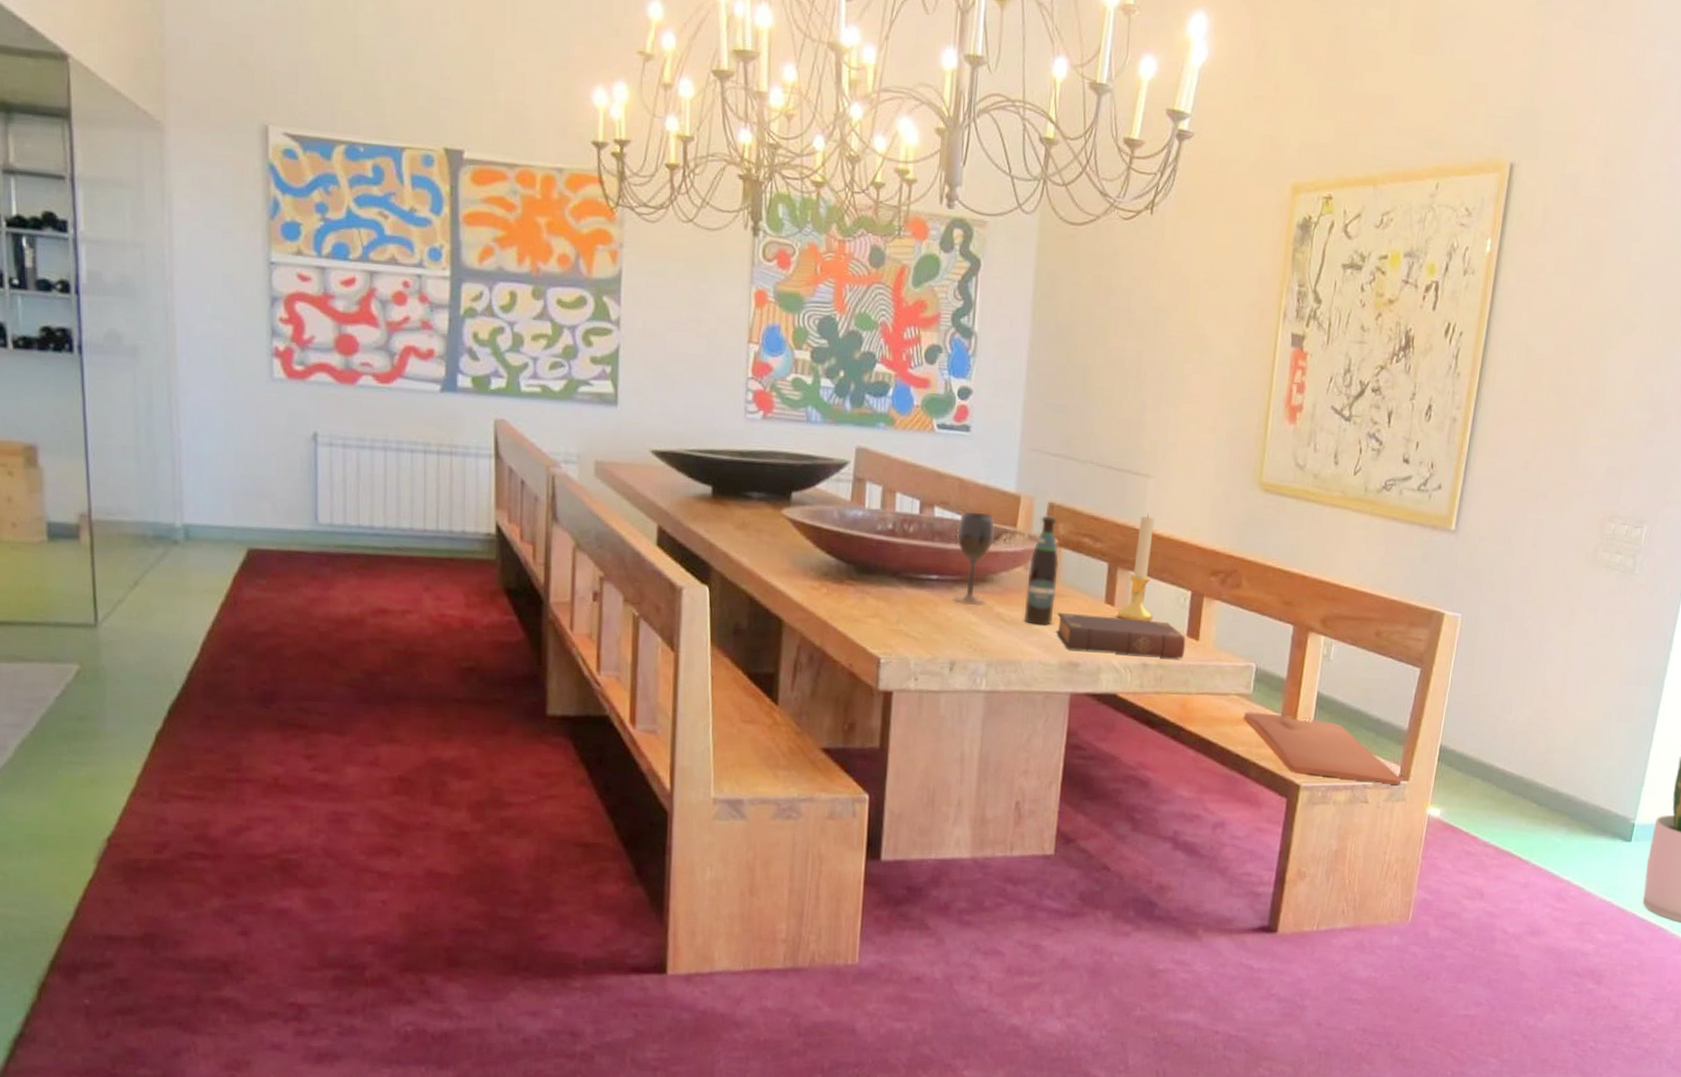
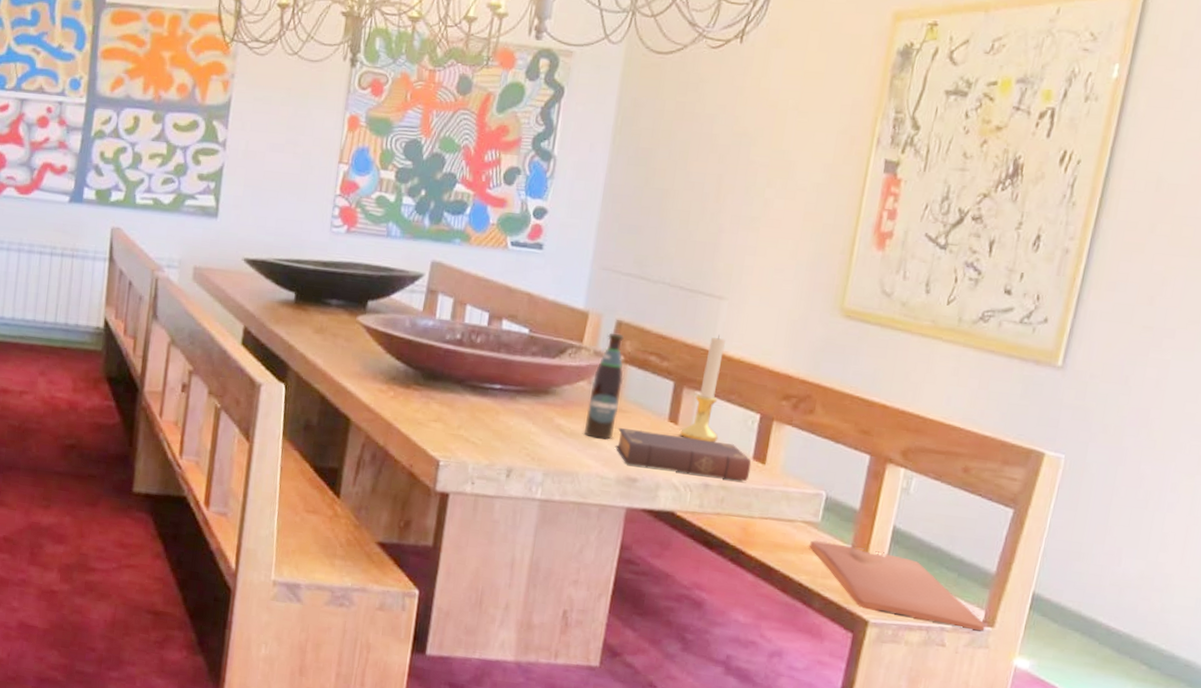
wine glass: present [952,511,996,607] -> none [514,325,562,417]

